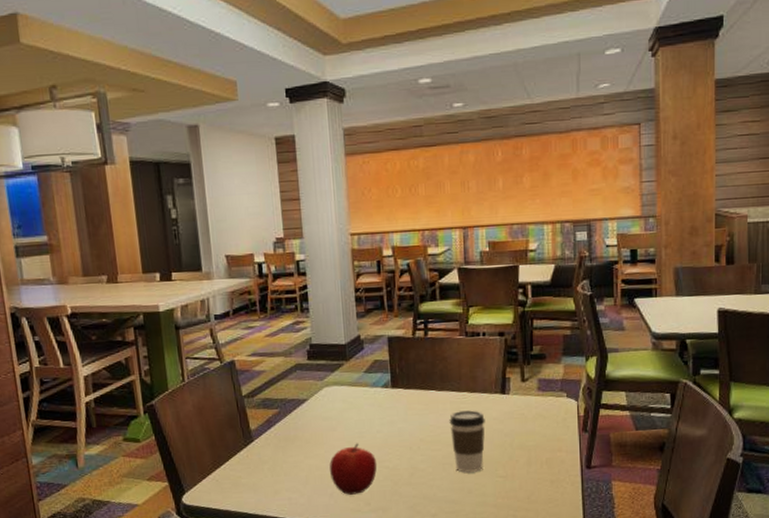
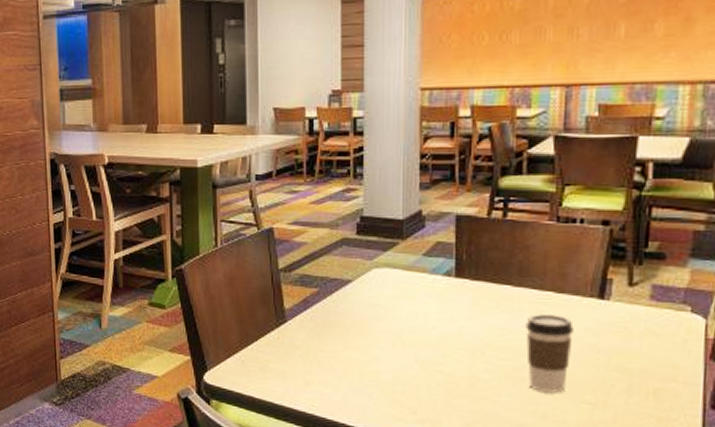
fruit: present [329,443,377,495] -> none [372,338,430,400]

